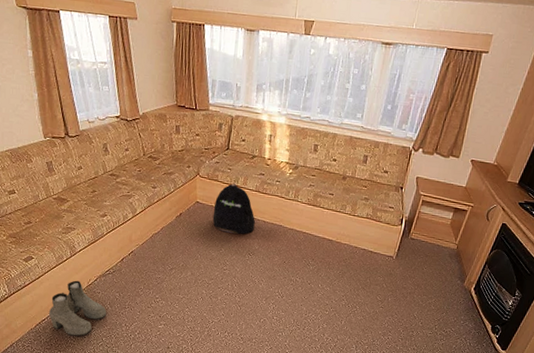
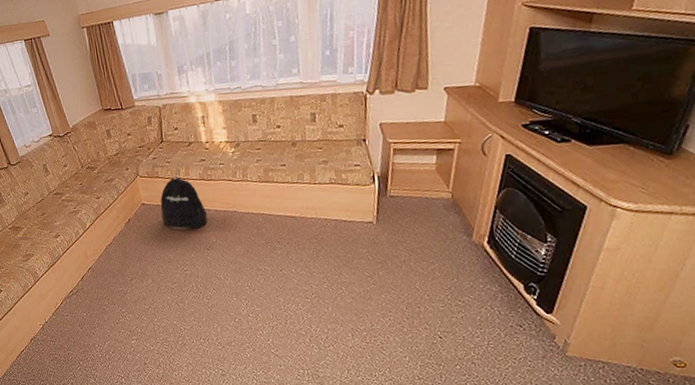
boots: present [48,280,107,336] -> none [25,306,79,364]

